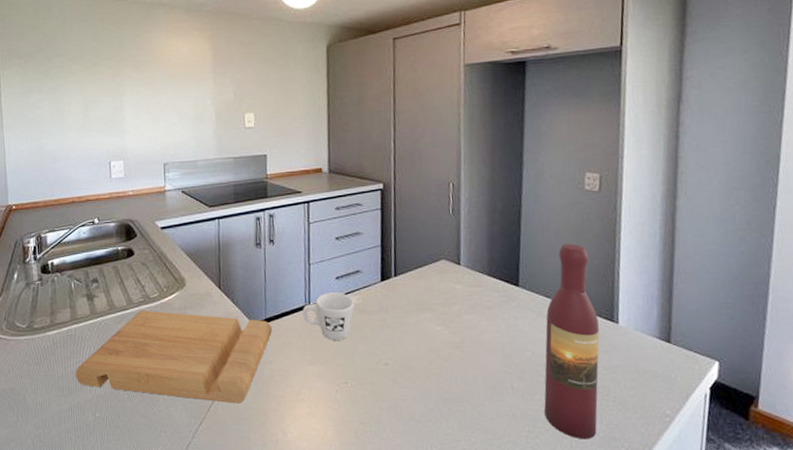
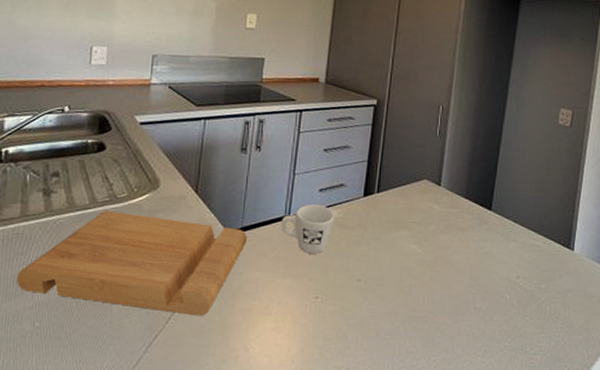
wine bottle: present [544,243,600,440] -> none [501,173,557,359]

